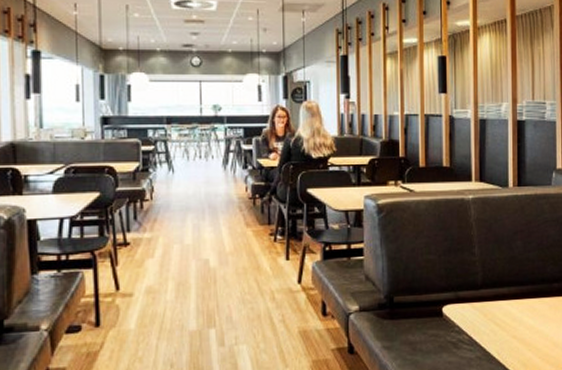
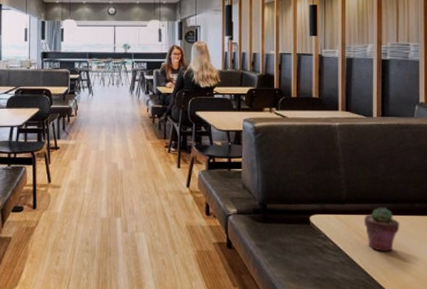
potted succulent: none [501,290,538,341] -> present [364,207,400,252]

